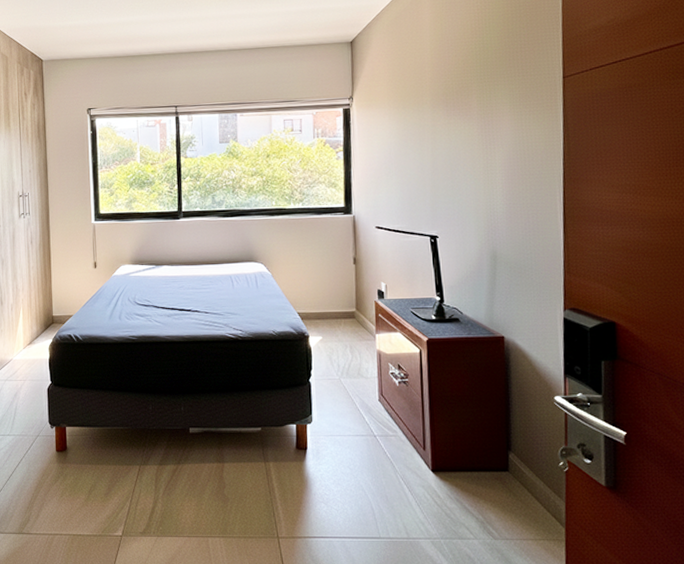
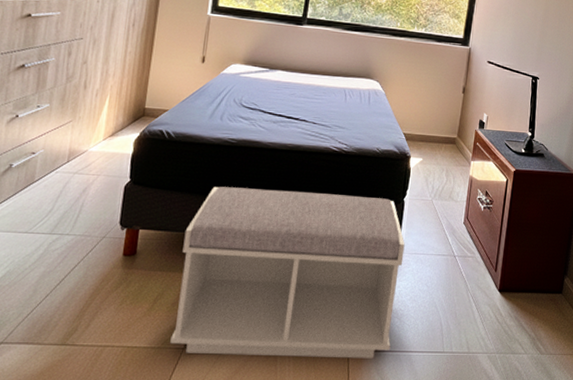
bench: none [105,380,322,545] -> present [170,186,405,359]

